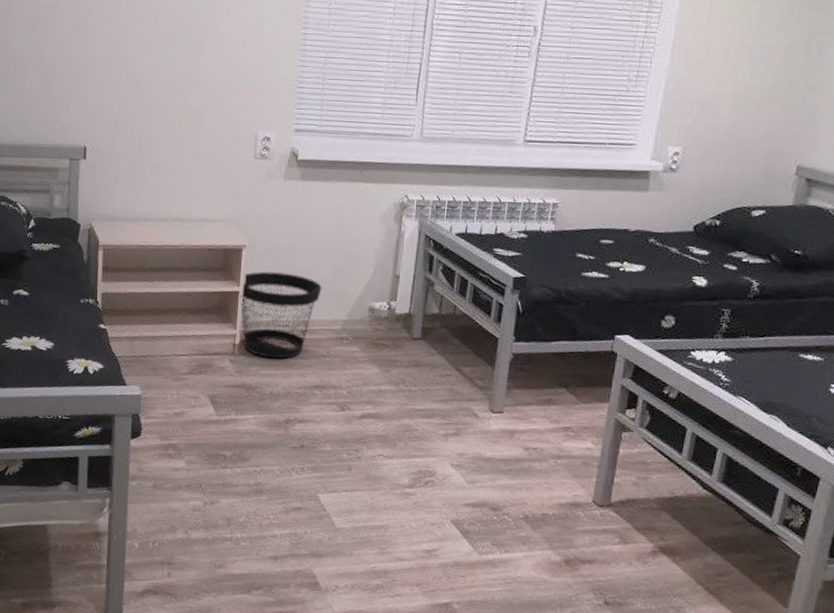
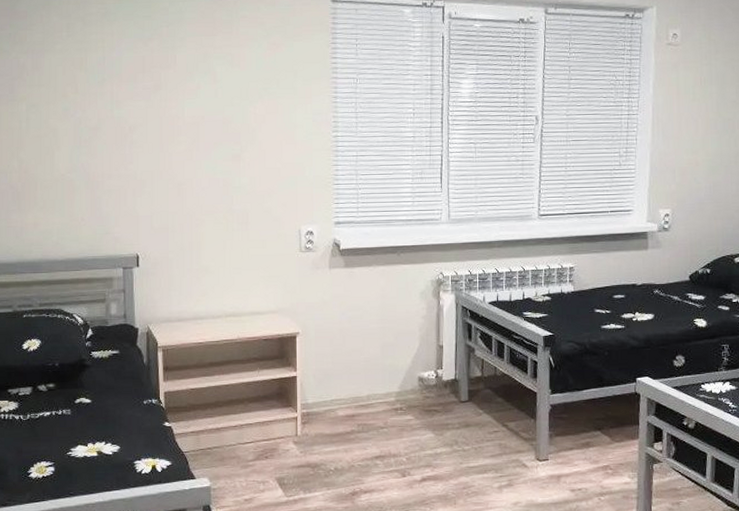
wastebasket: present [240,271,322,359] -> none [298,354,374,436]

